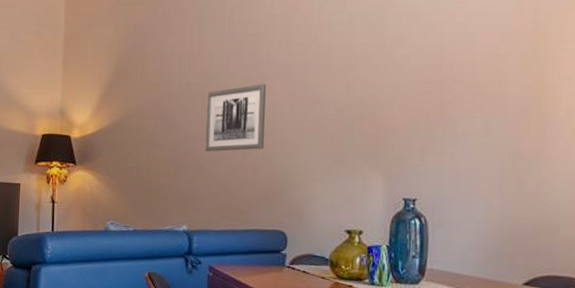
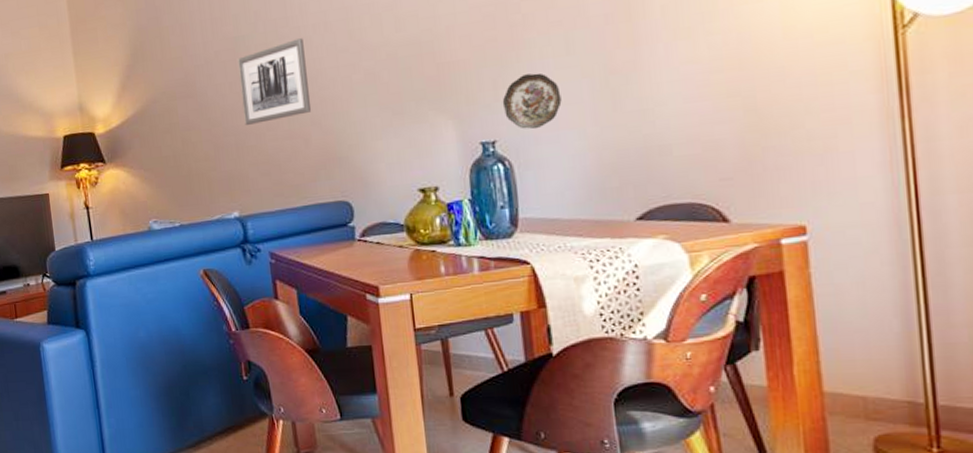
decorative plate: none [426,146,476,195] -> present [502,72,562,130]

